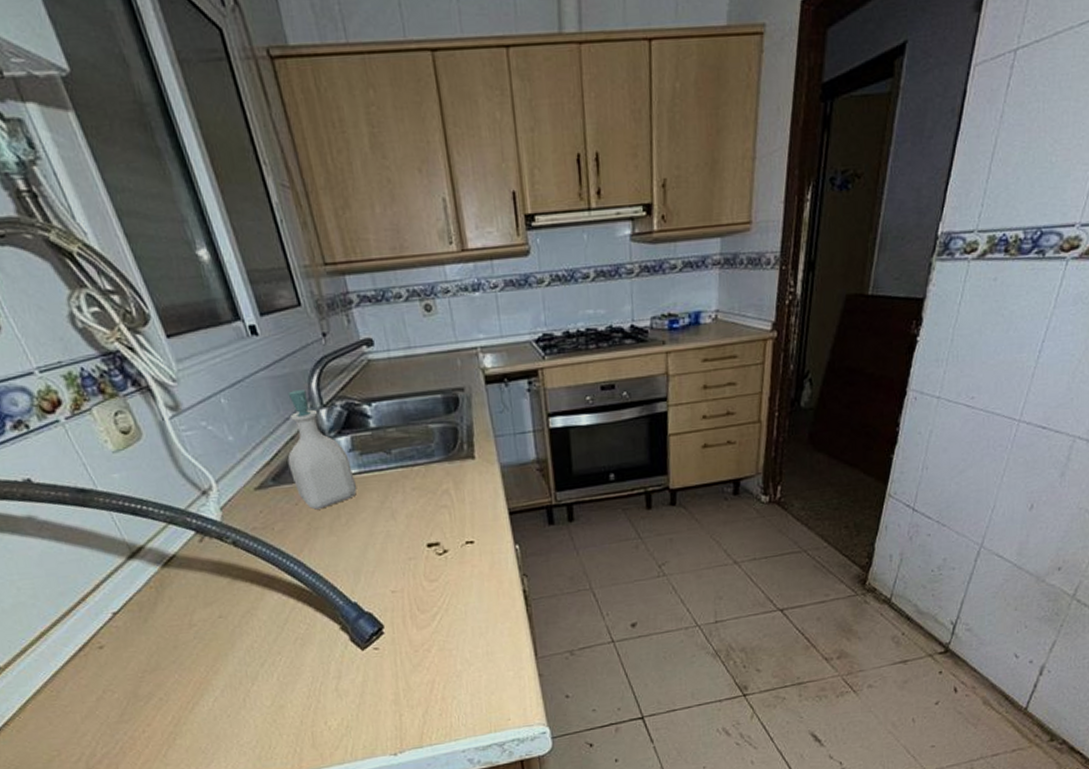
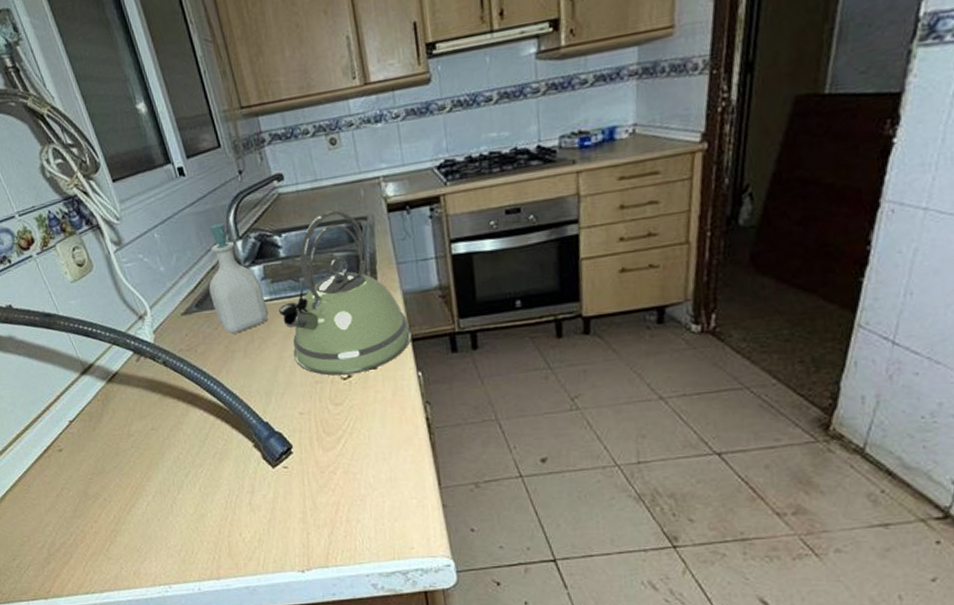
kettle: none [367,380,510,551] -> present [278,210,412,376]

